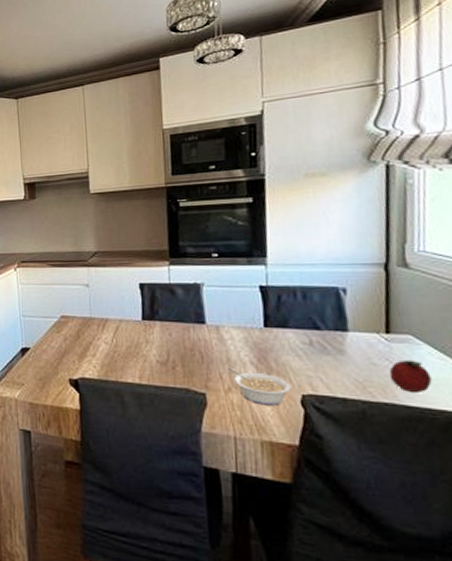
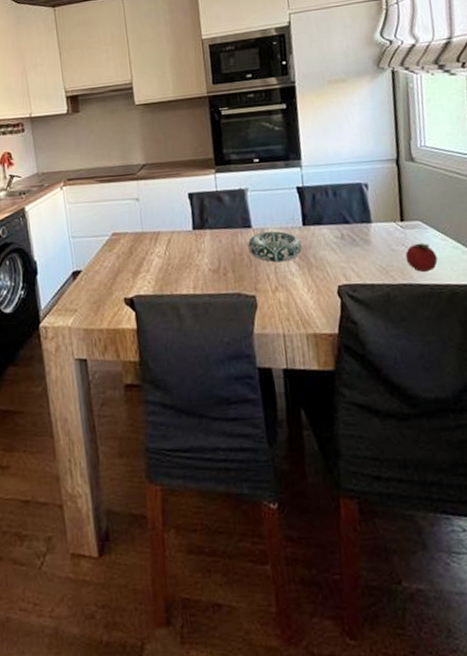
decorative bowl: none [200,329,261,363] -> present [247,230,302,263]
legume: present [227,368,291,406] -> none [273,268,329,300]

